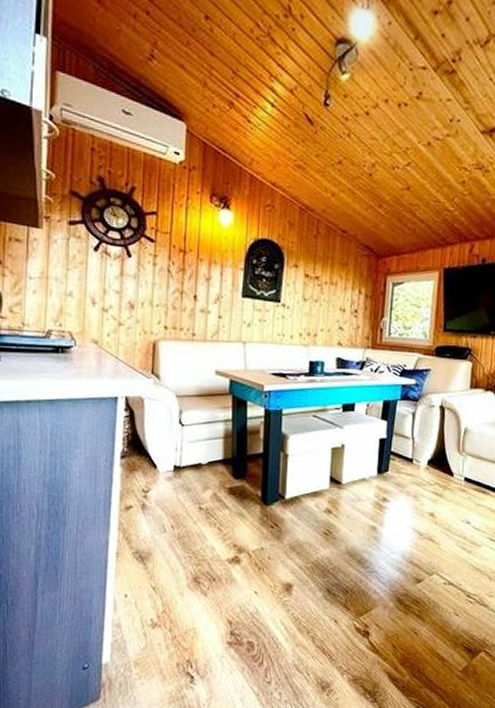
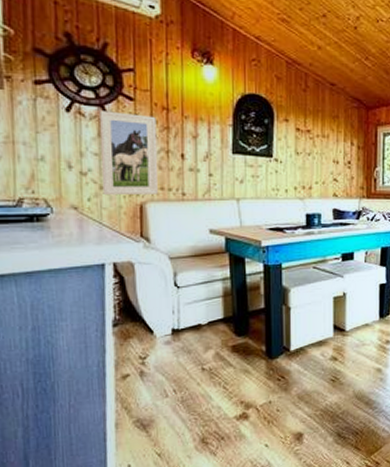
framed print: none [121,251,174,333] -> present [99,111,158,196]

